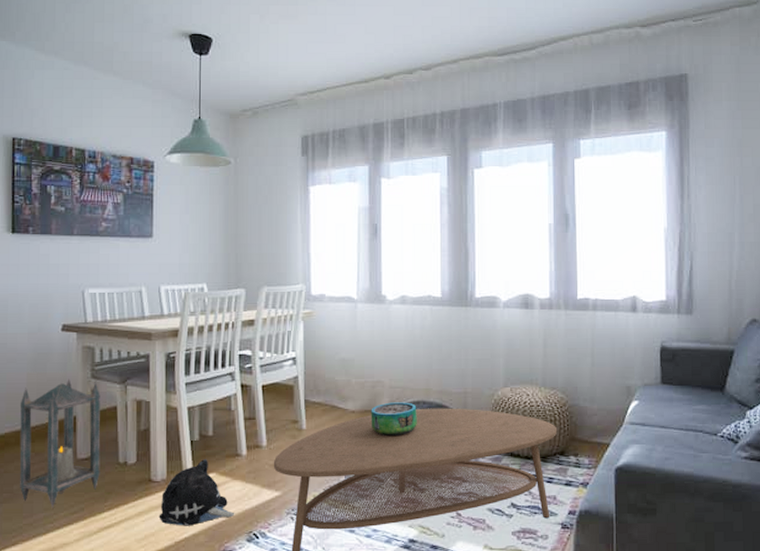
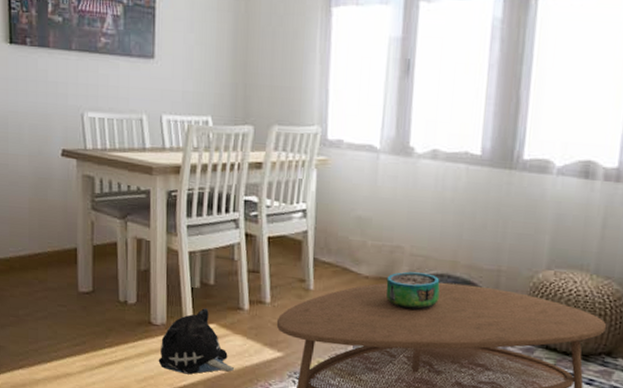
lantern: present [19,378,101,508] -> none [22,207,101,338]

